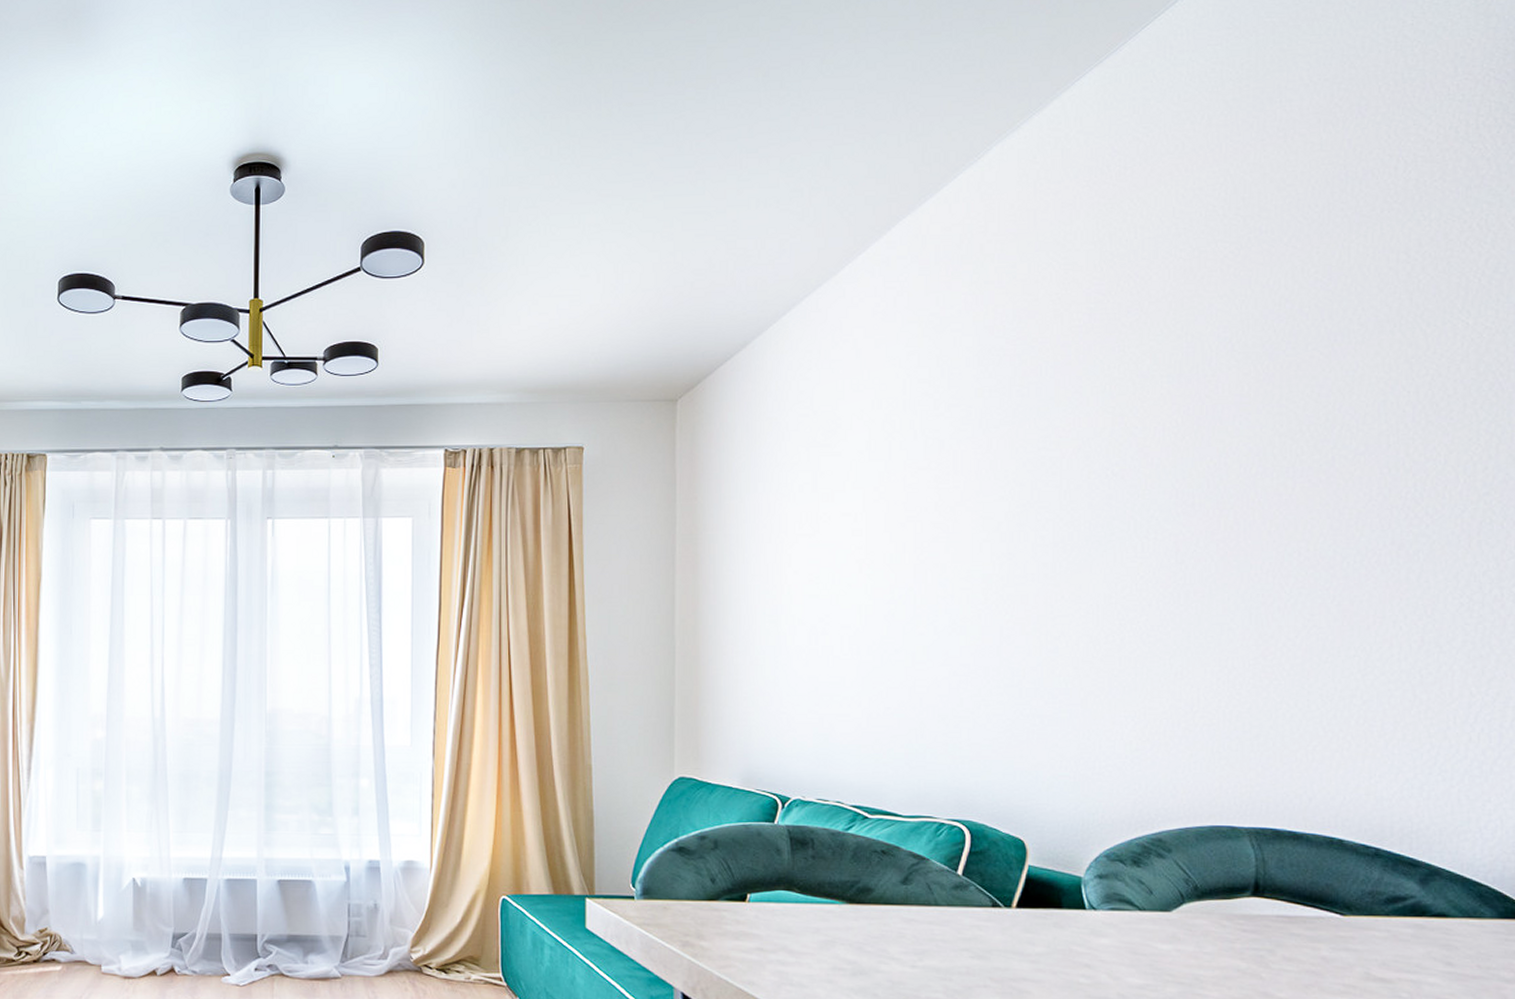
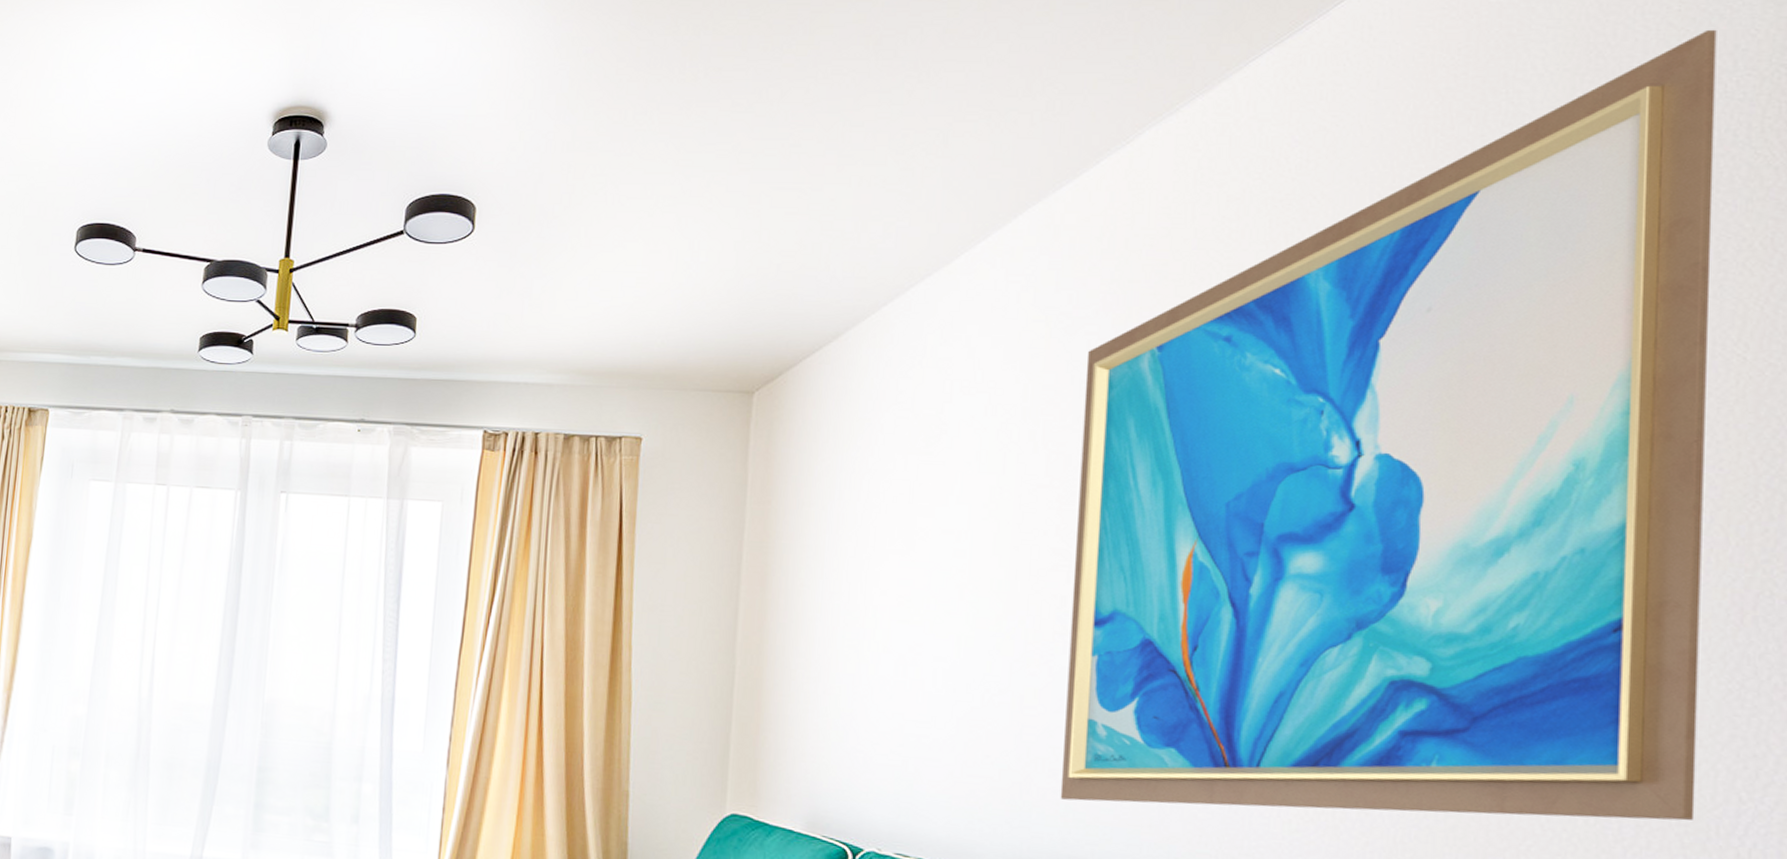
wall art: none [948,40,1441,740] -> present [1060,29,1717,821]

